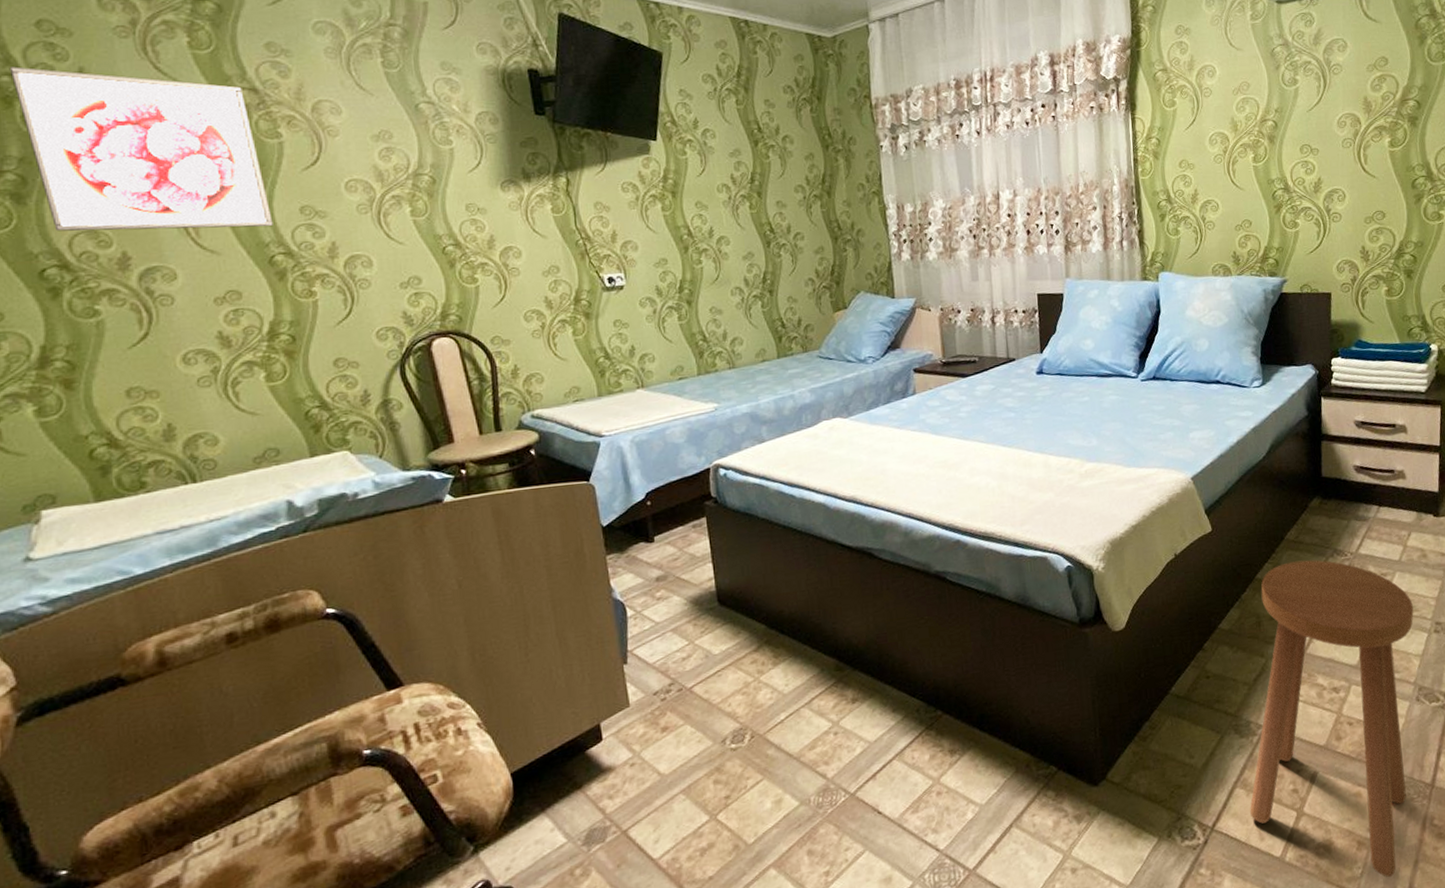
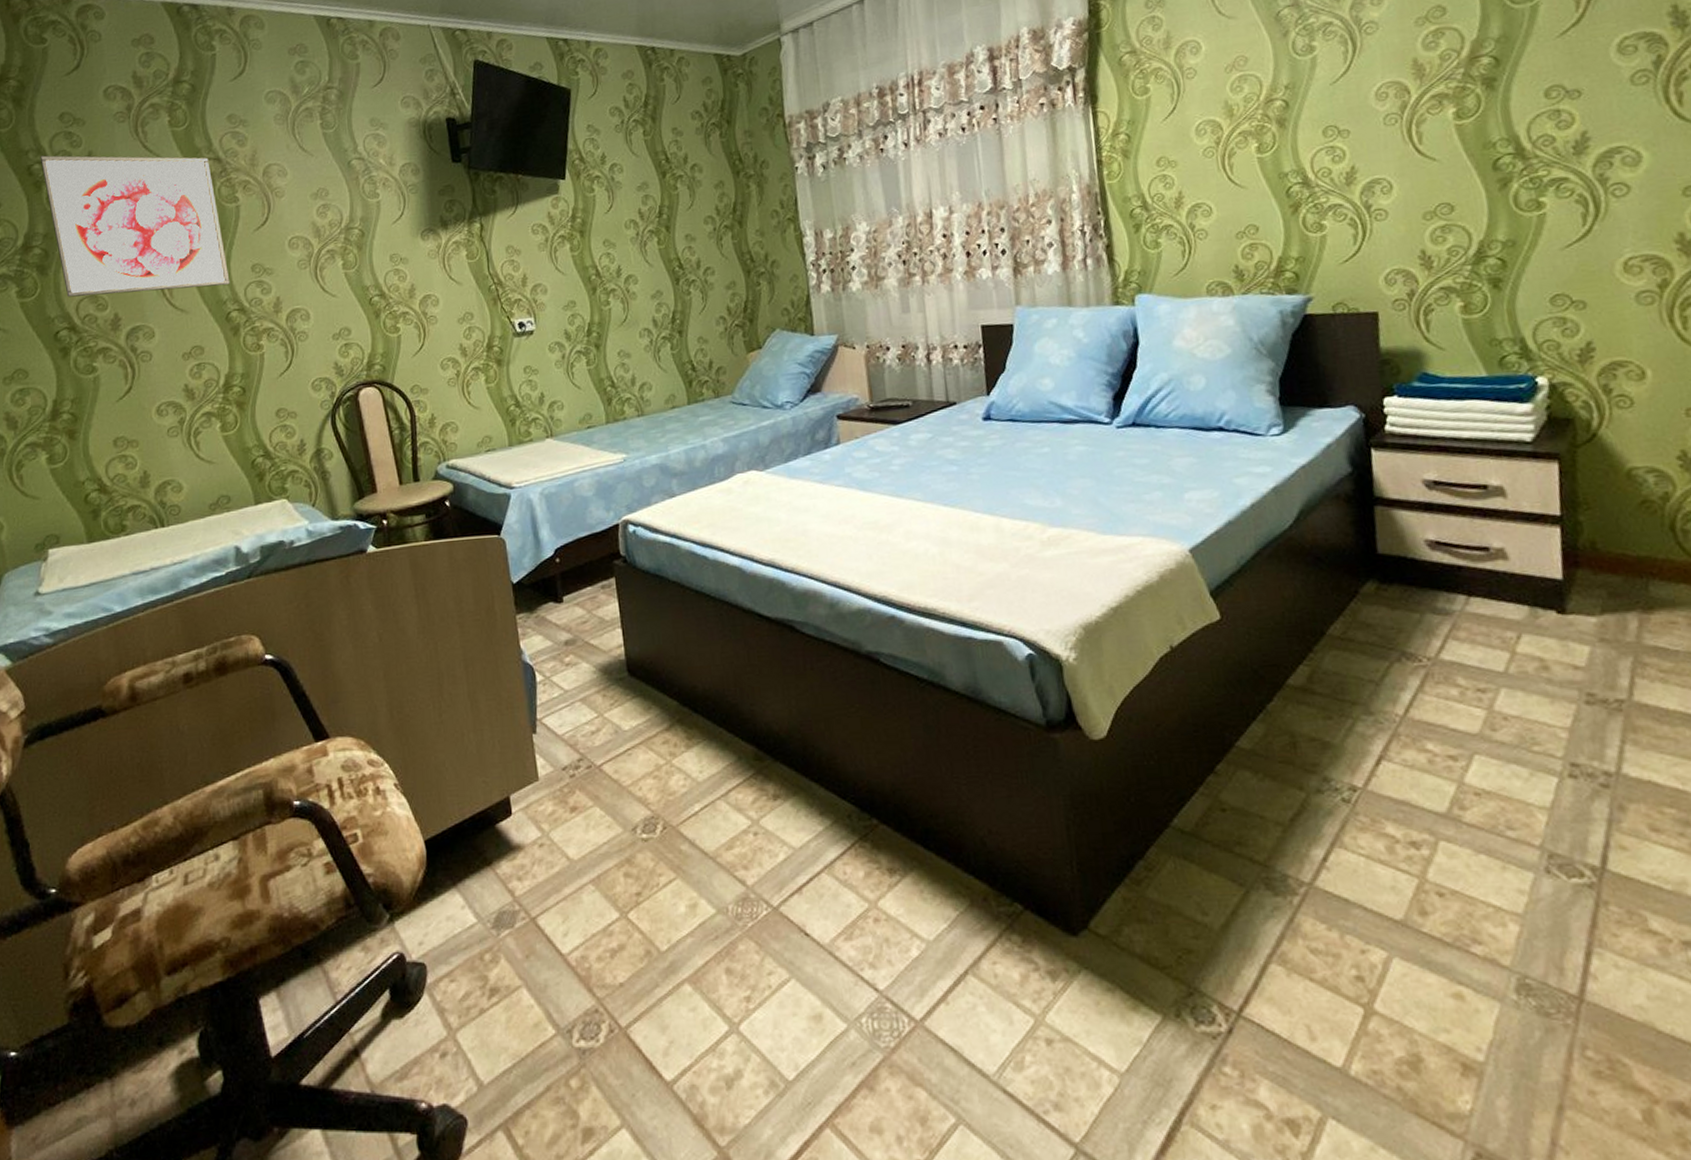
stool: present [1250,560,1414,878] -> none [1292,664,1538,1124]

